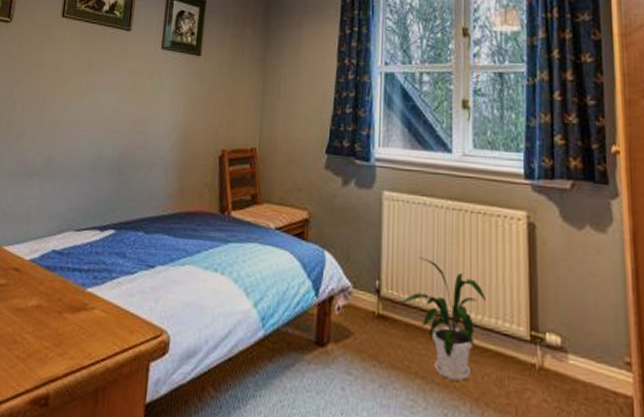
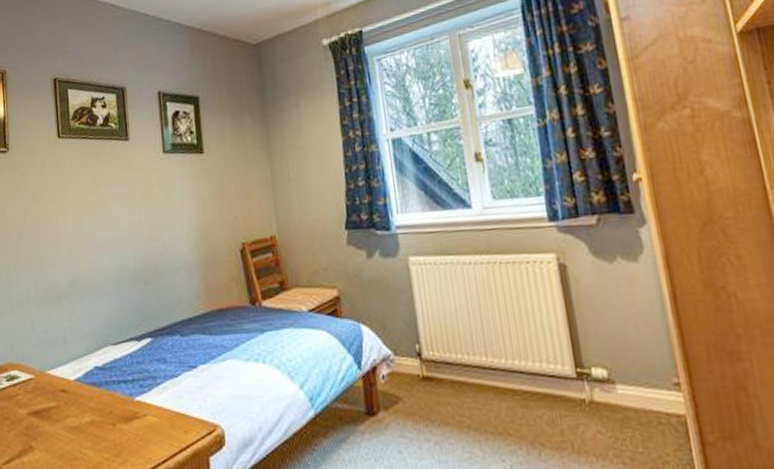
house plant: present [401,257,486,381] -> none [443,315,527,427]

